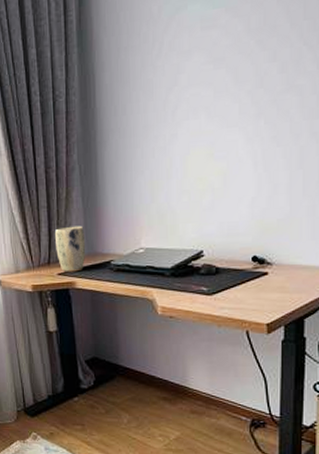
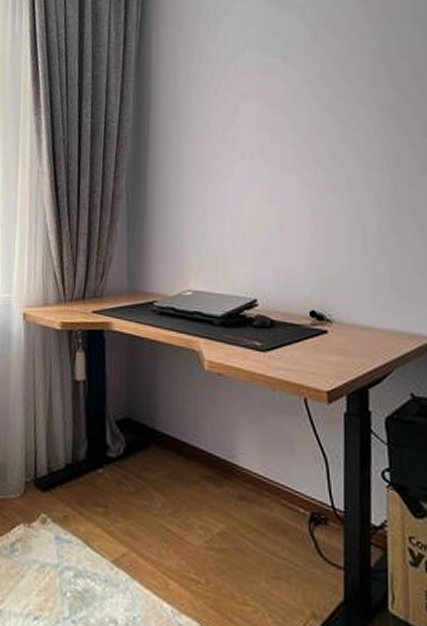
plant pot: present [55,225,86,272] -> none [93,258,127,311]

